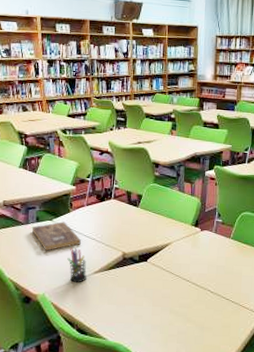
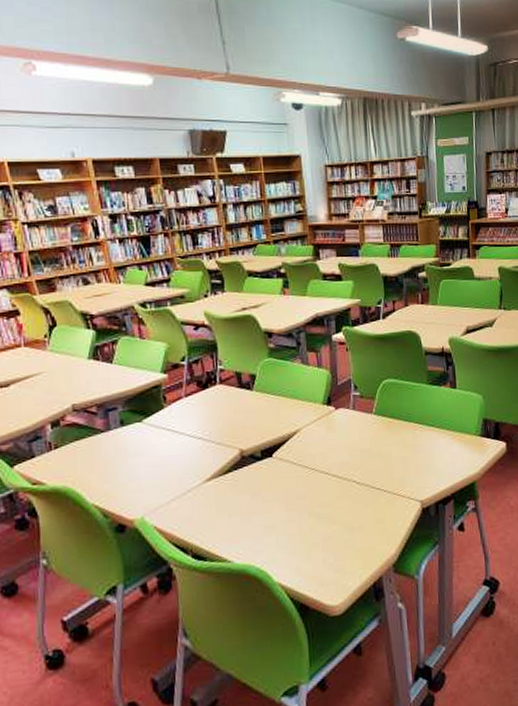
bible: present [31,221,81,251] -> none [115,421,184,462]
pen holder: present [67,248,87,283] -> none [168,453,197,498]

